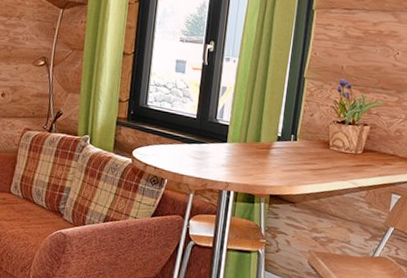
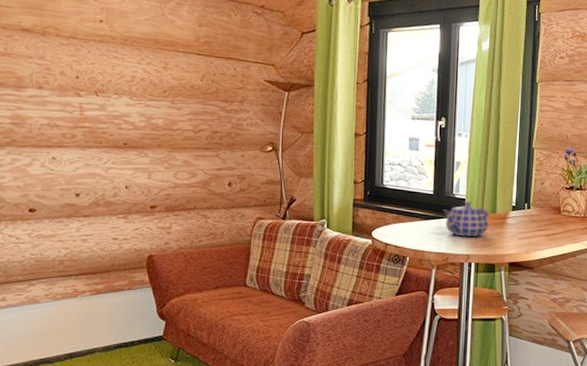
teapot: none [206,127,252,165] -> present [444,201,489,237]

